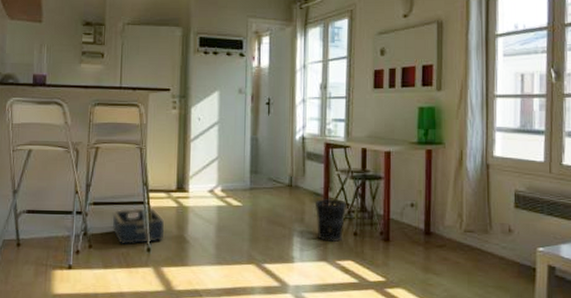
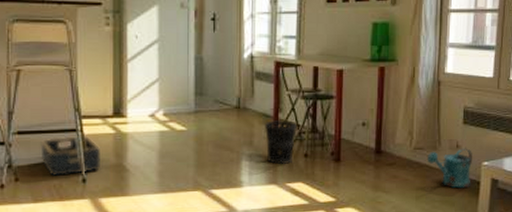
watering can: none [478,232,526,275] -> present [426,148,472,189]

